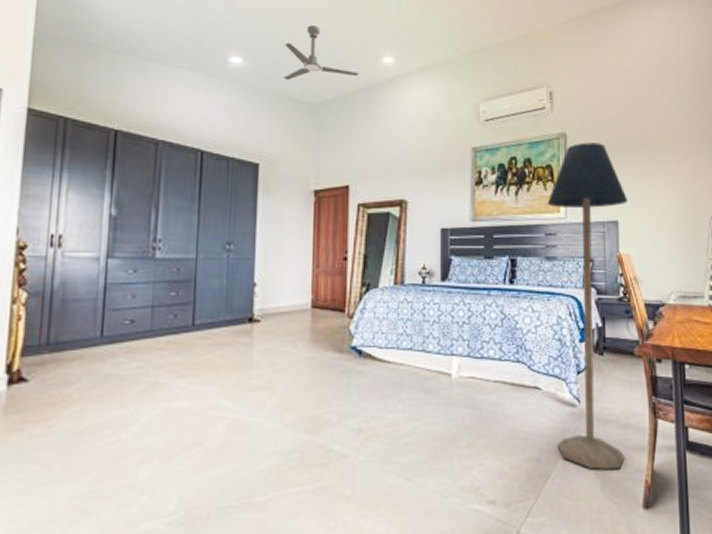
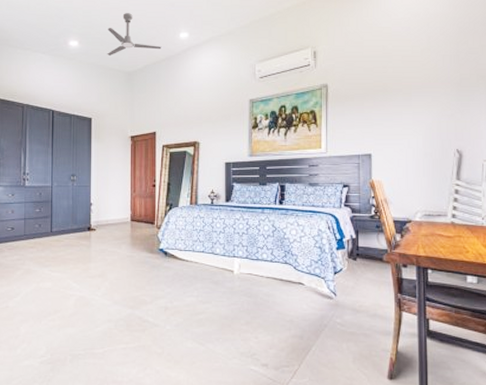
floor lamp: present [547,142,629,470] -> none [310,91,381,348]

